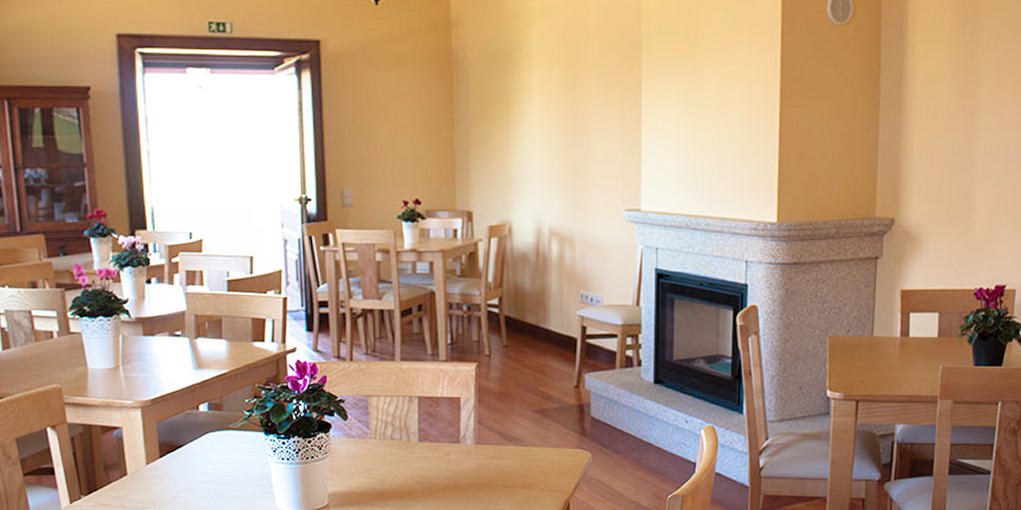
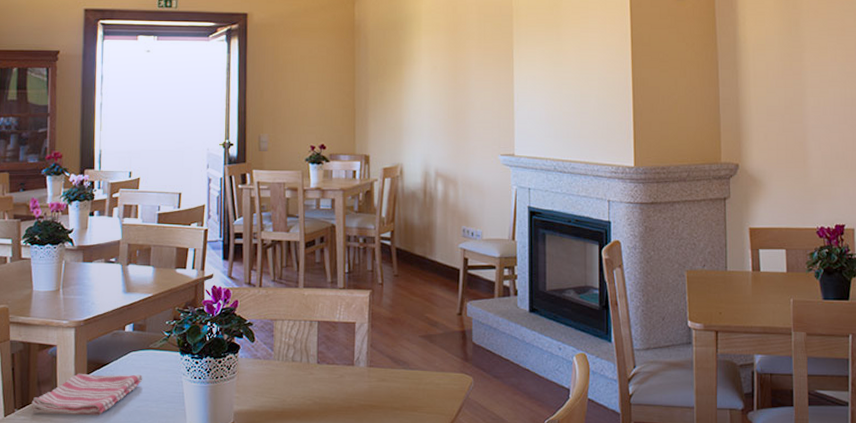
dish towel: none [99,456,224,501] -> present [31,373,143,416]

